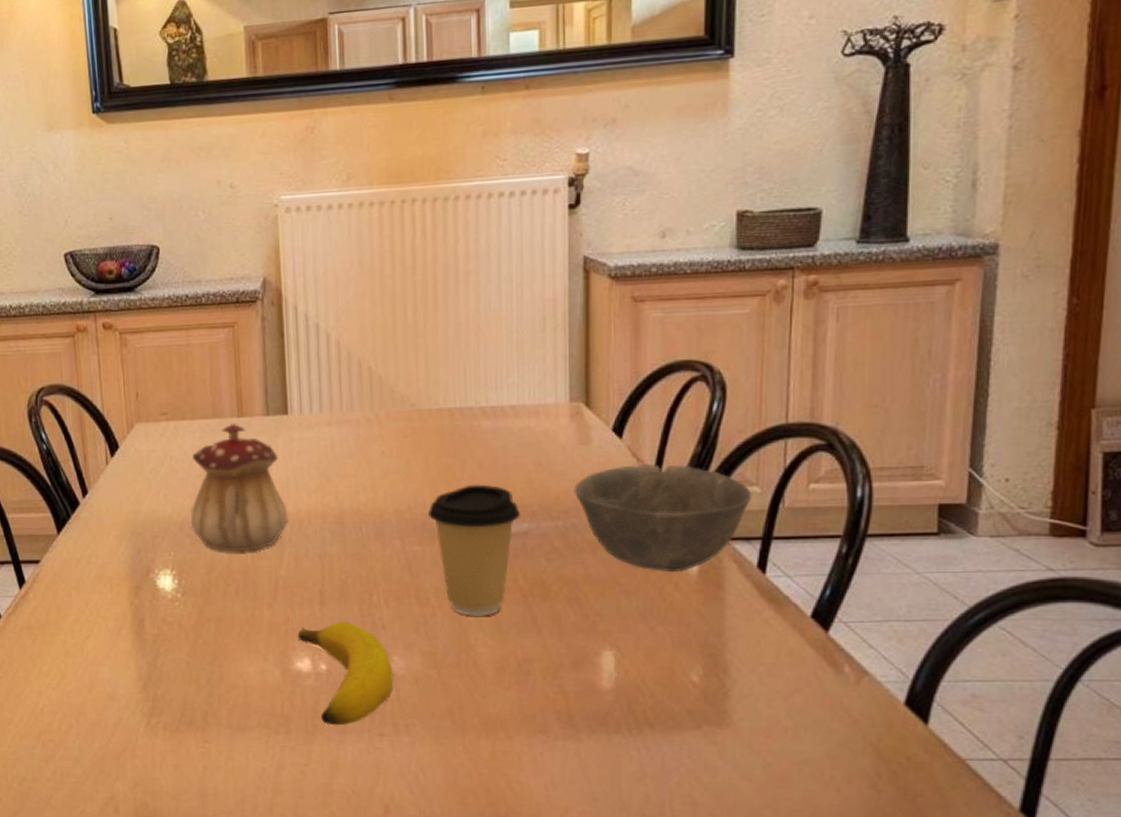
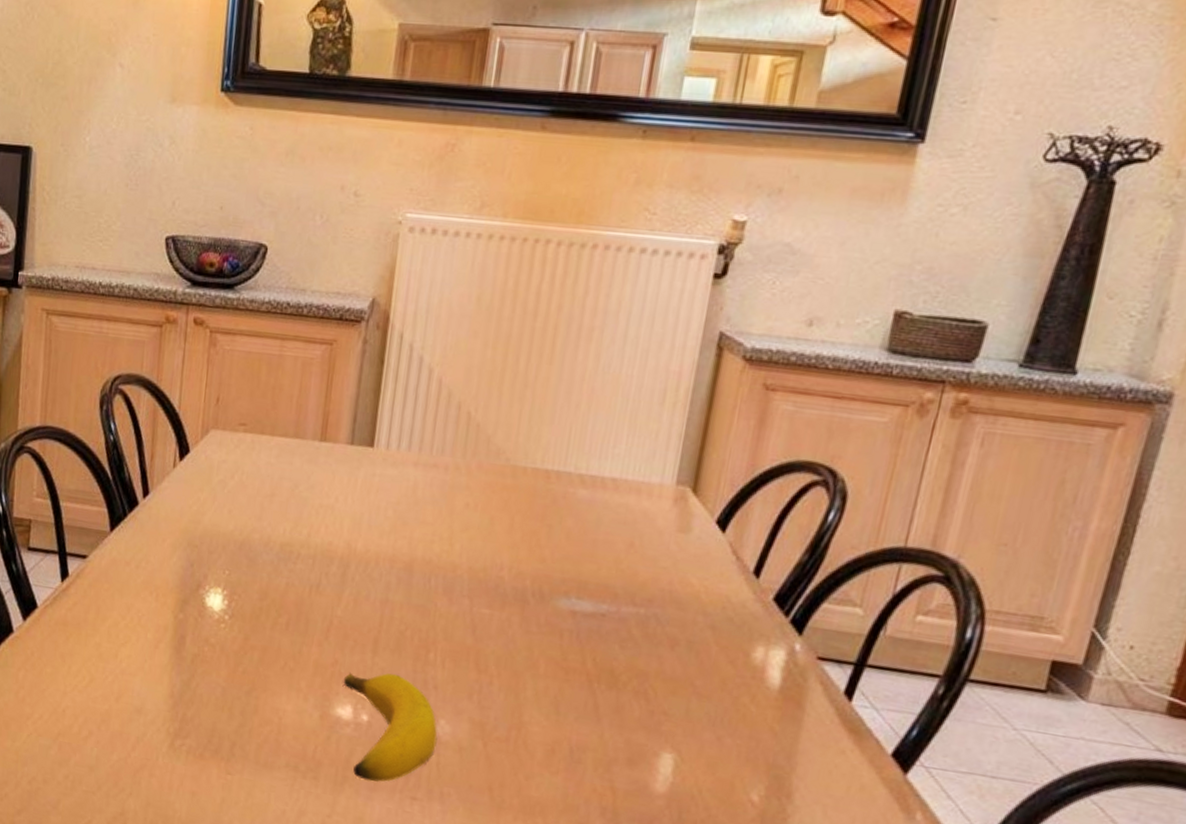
teapot: present [190,423,290,552] -> none [251,446,356,585]
coffee cup: present [427,484,520,616] -> none [502,554,602,694]
bowl: present [573,463,752,573] -> none [662,561,854,685]

